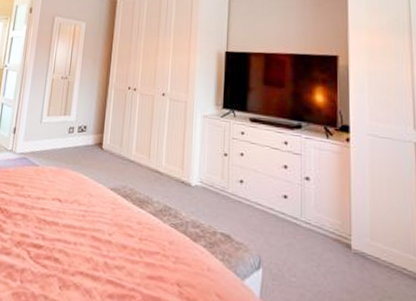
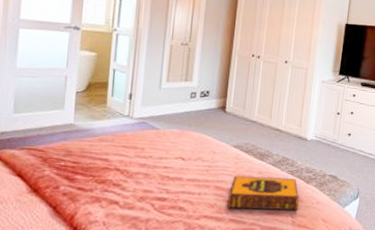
hardback book: none [103,224,186,278] -> present [226,175,299,211]

